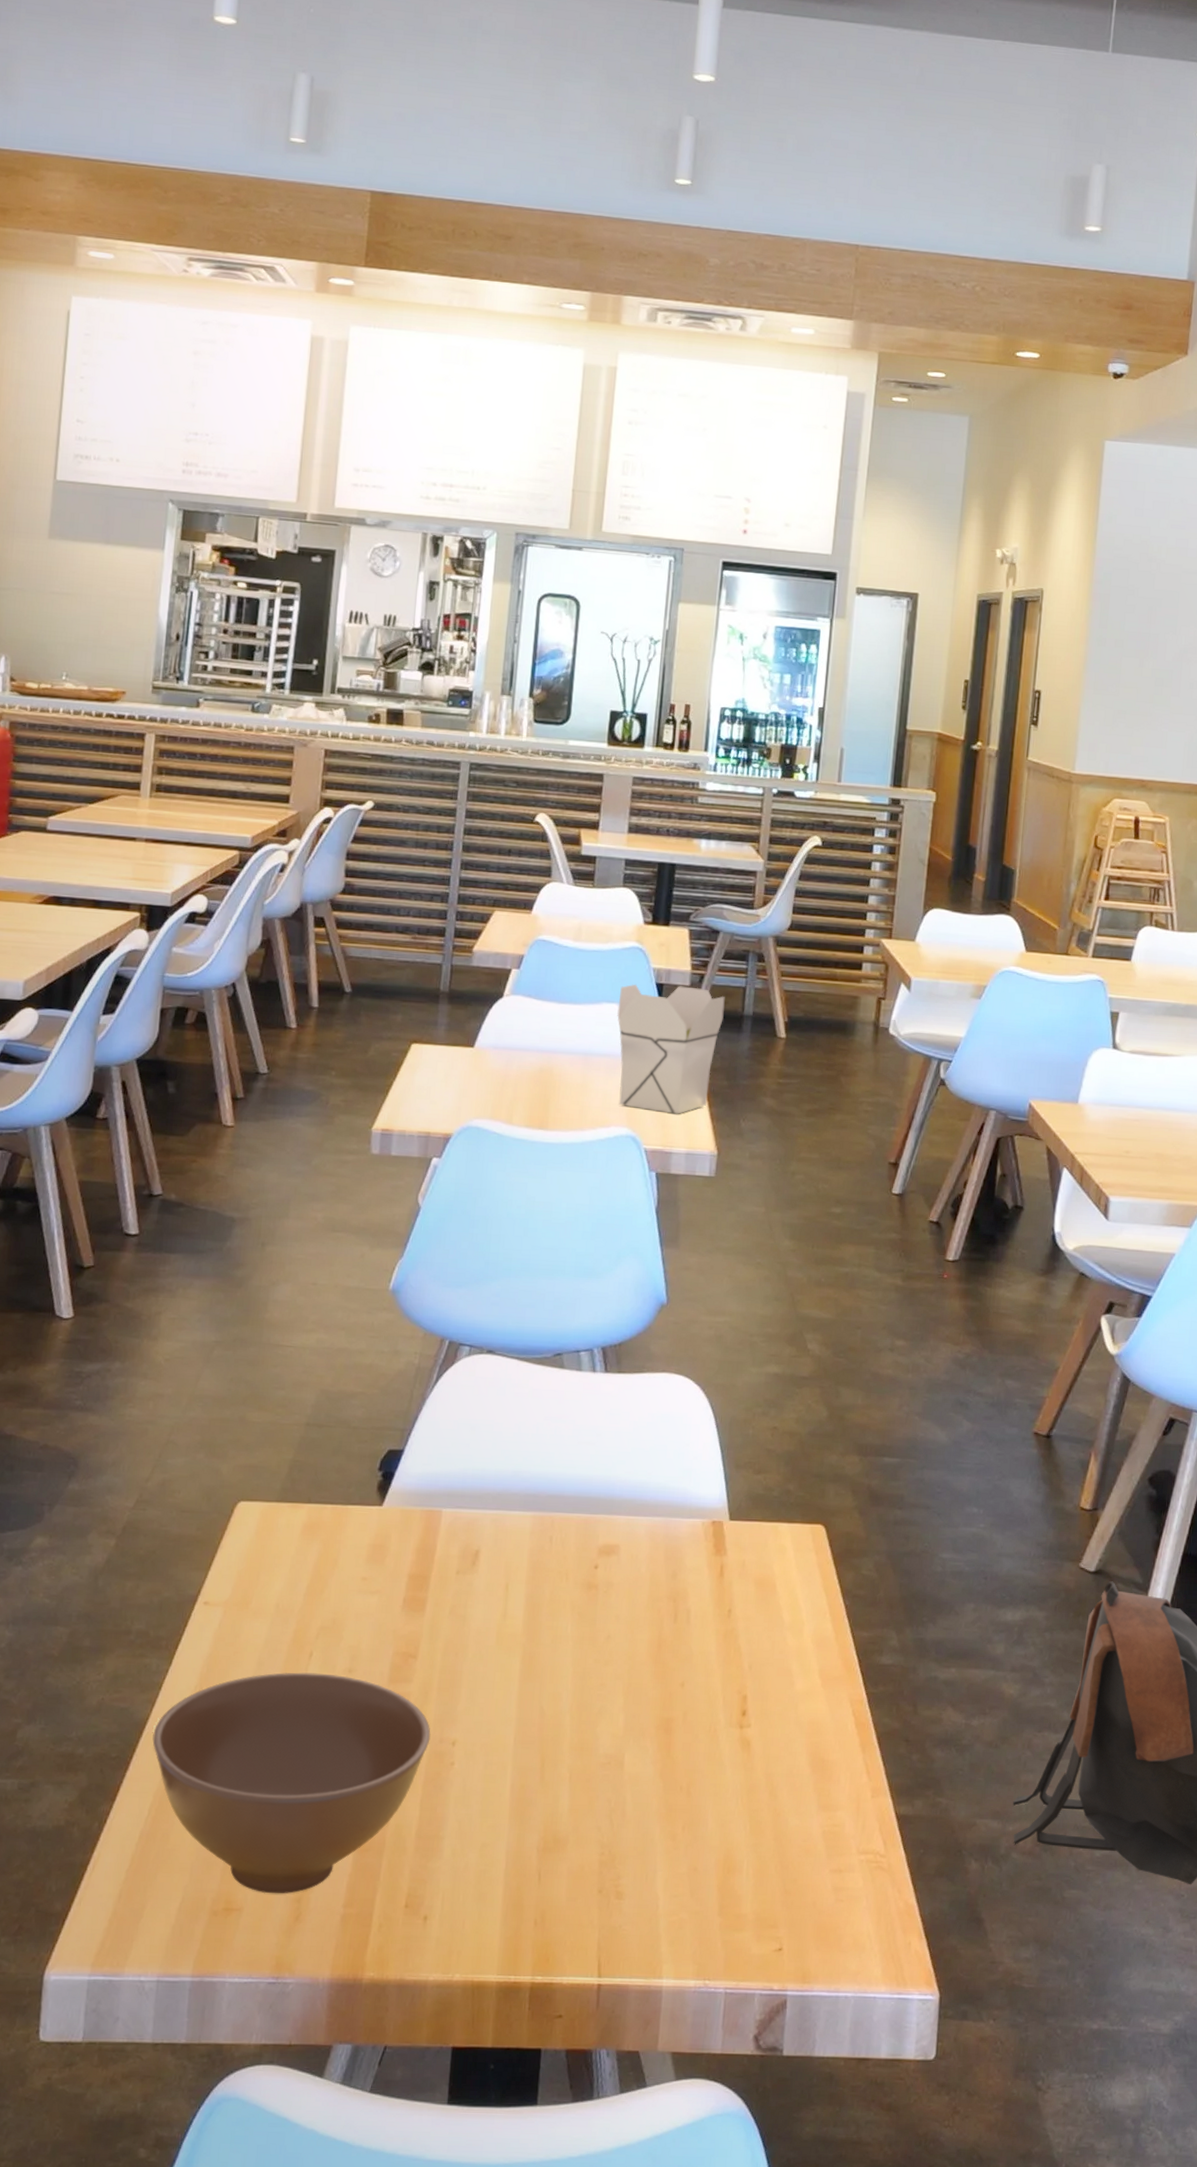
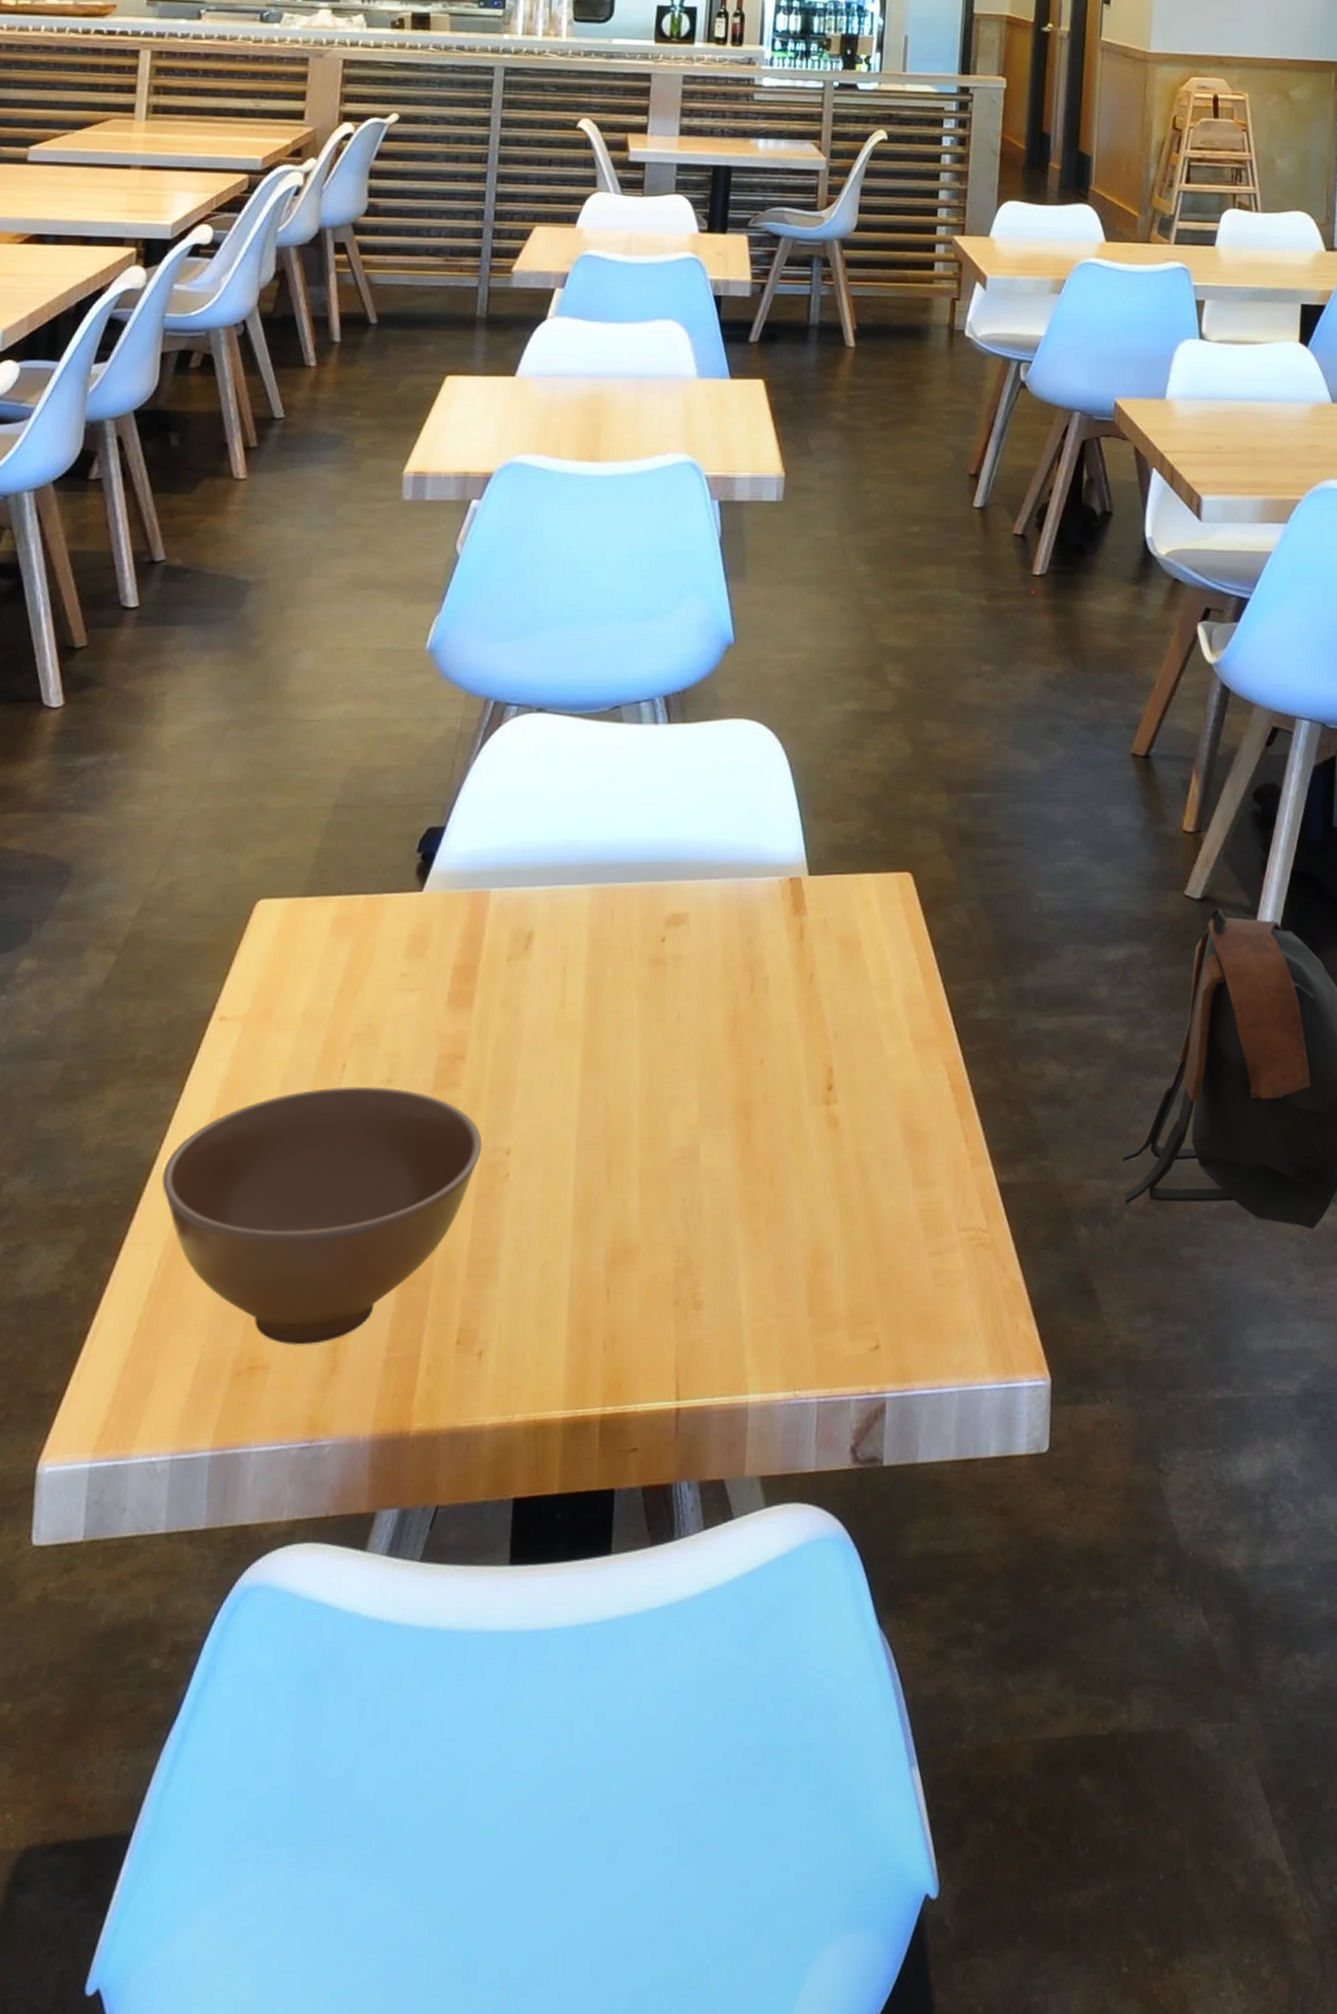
takeout container: present [617,984,725,1114] -> none [672,297,789,436]

